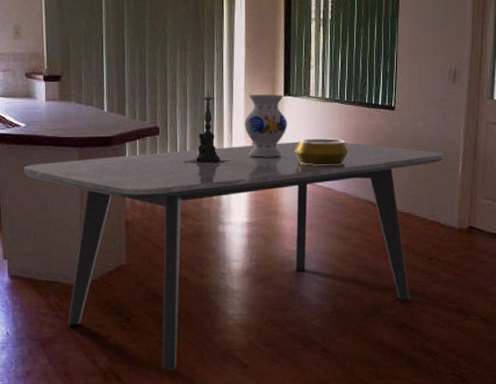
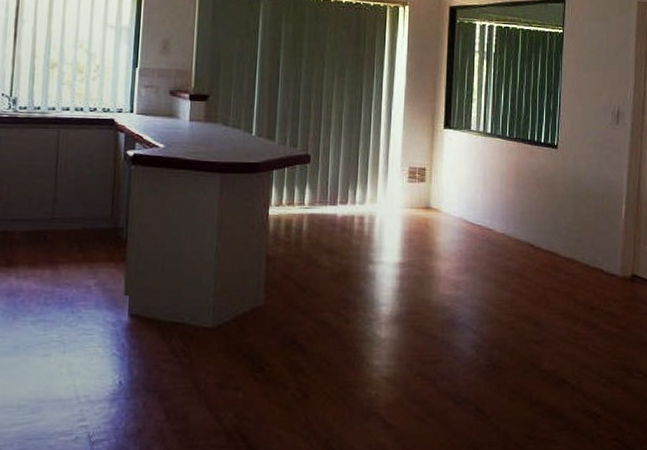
dining table: present [23,141,443,371] -> none [157,177,606,431]
candle holder: present [182,89,232,164] -> none [333,118,386,197]
vase: present [244,94,287,157] -> none [401,125,447,192]
decorative bowl: present [294,138,350,166] -> none [453,174,511,205]

